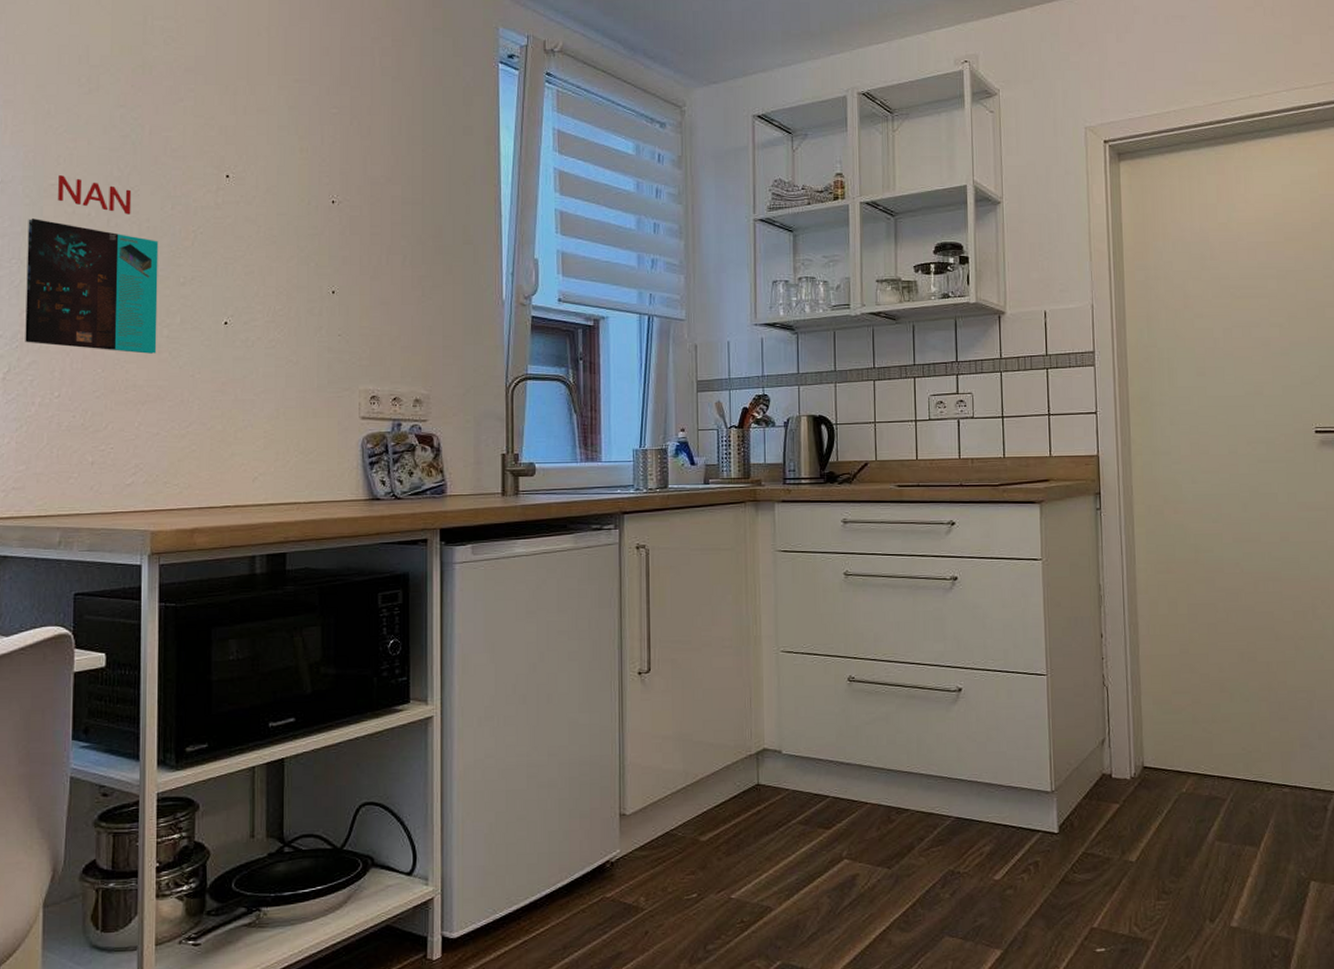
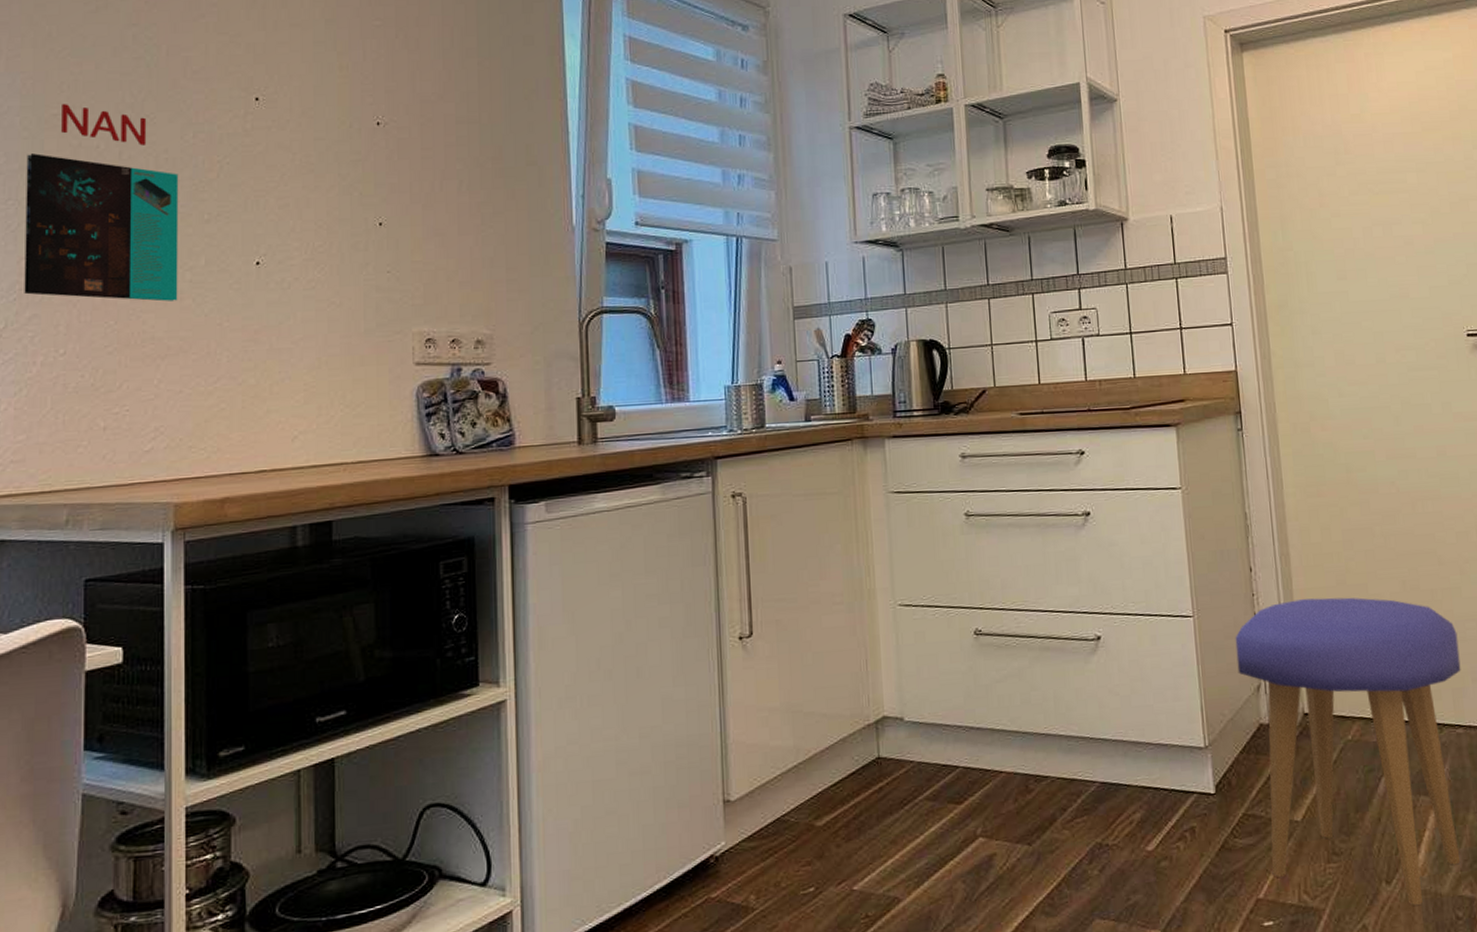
stool: none [1084,664,1291,942] -> present [1235,597,1461,905]

